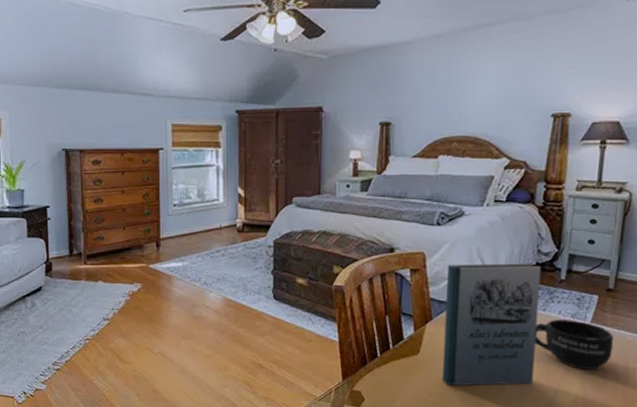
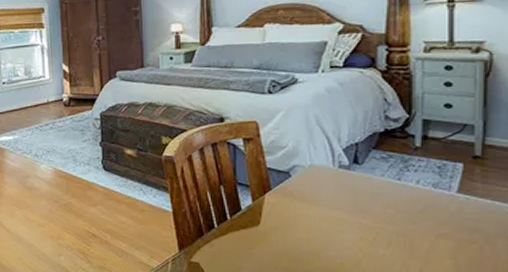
book: present [441,263,541,386] -> none [283,130,394,260]
mug: present [534,320,614,369] -> none [391,190,488,244]

